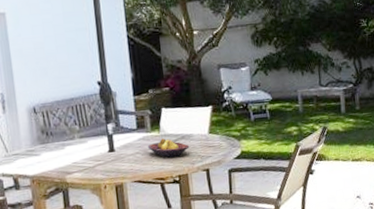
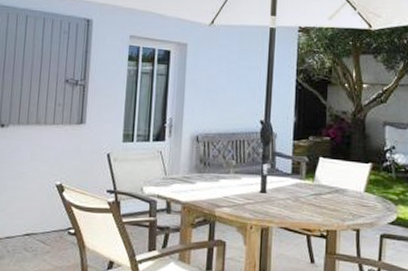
fruit bowl: present [147,138,190,158] -> none [299,188,343,210]

